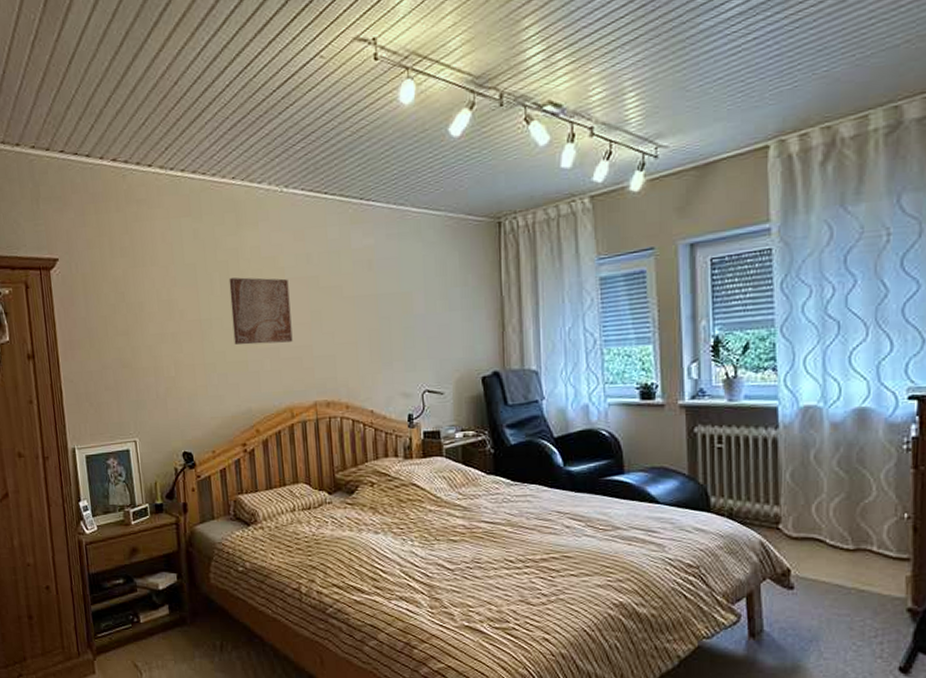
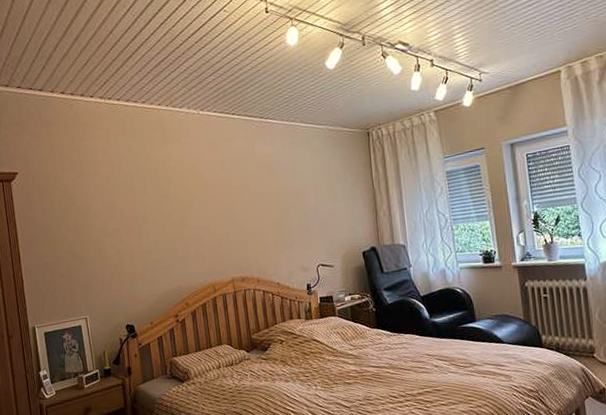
wall art: present [229,277,293,345] -> none [159,181,212,236]

